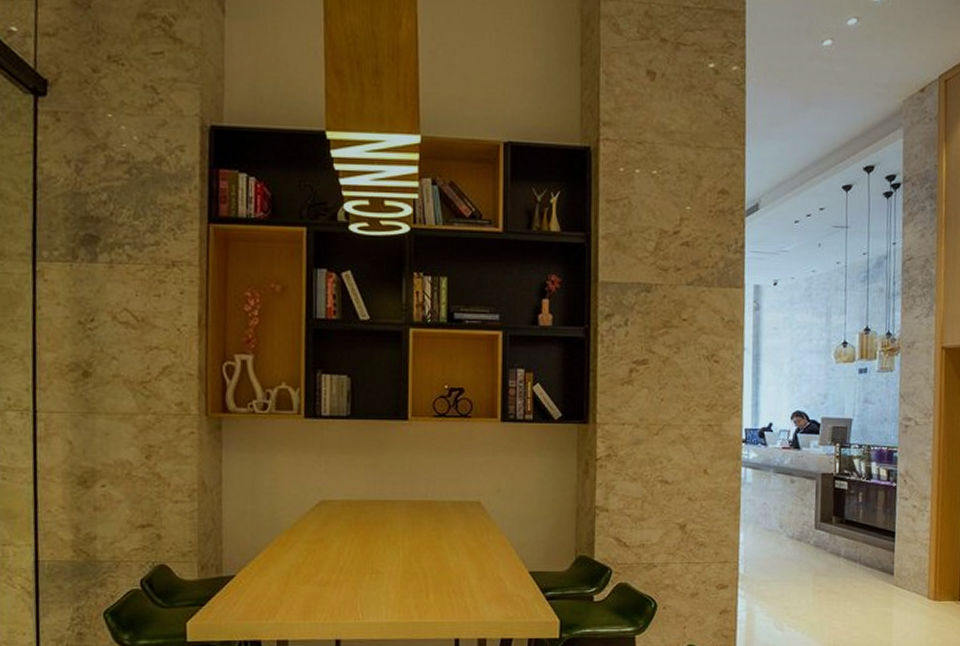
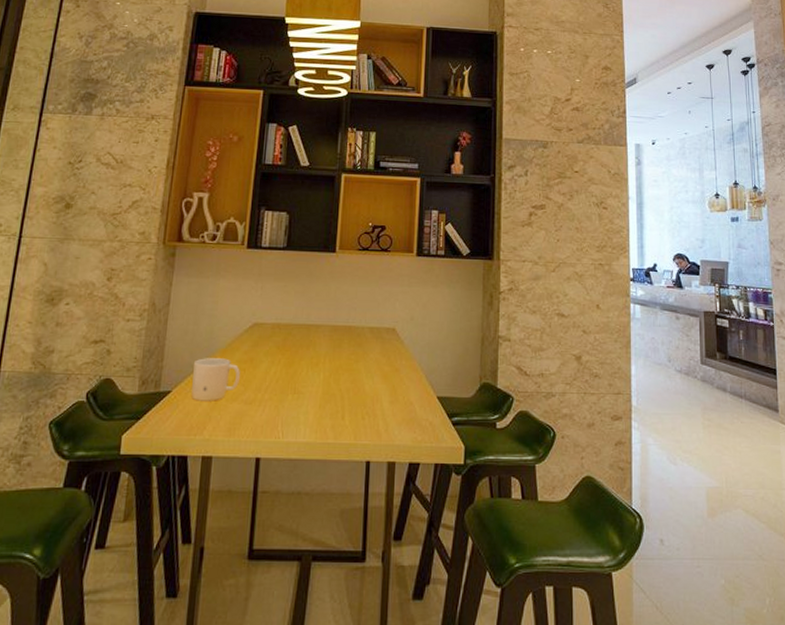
mug: none [256,539,312,585] -> present [191,358,241,401]

